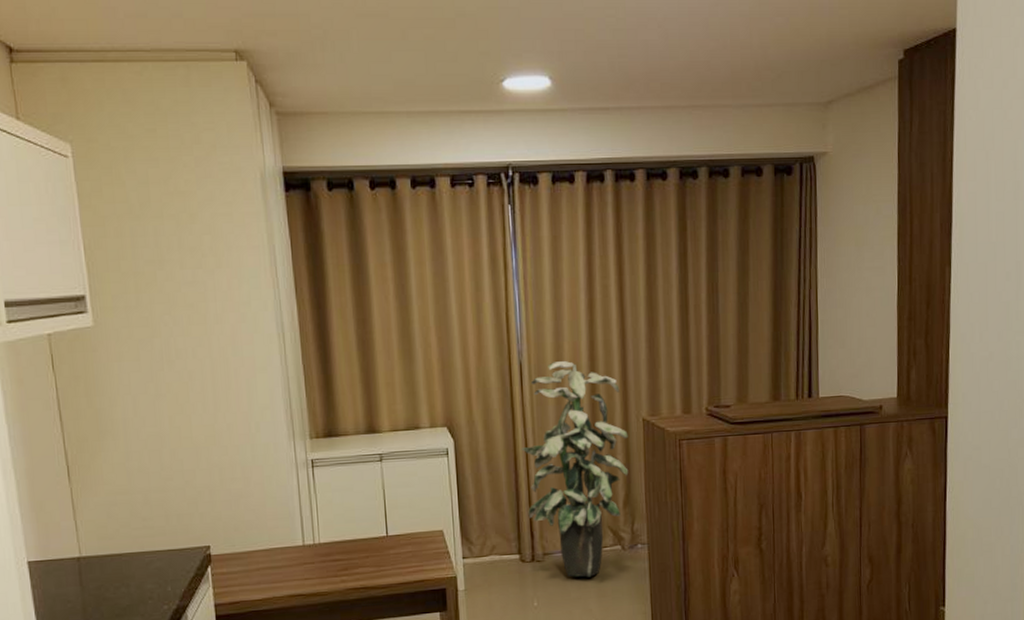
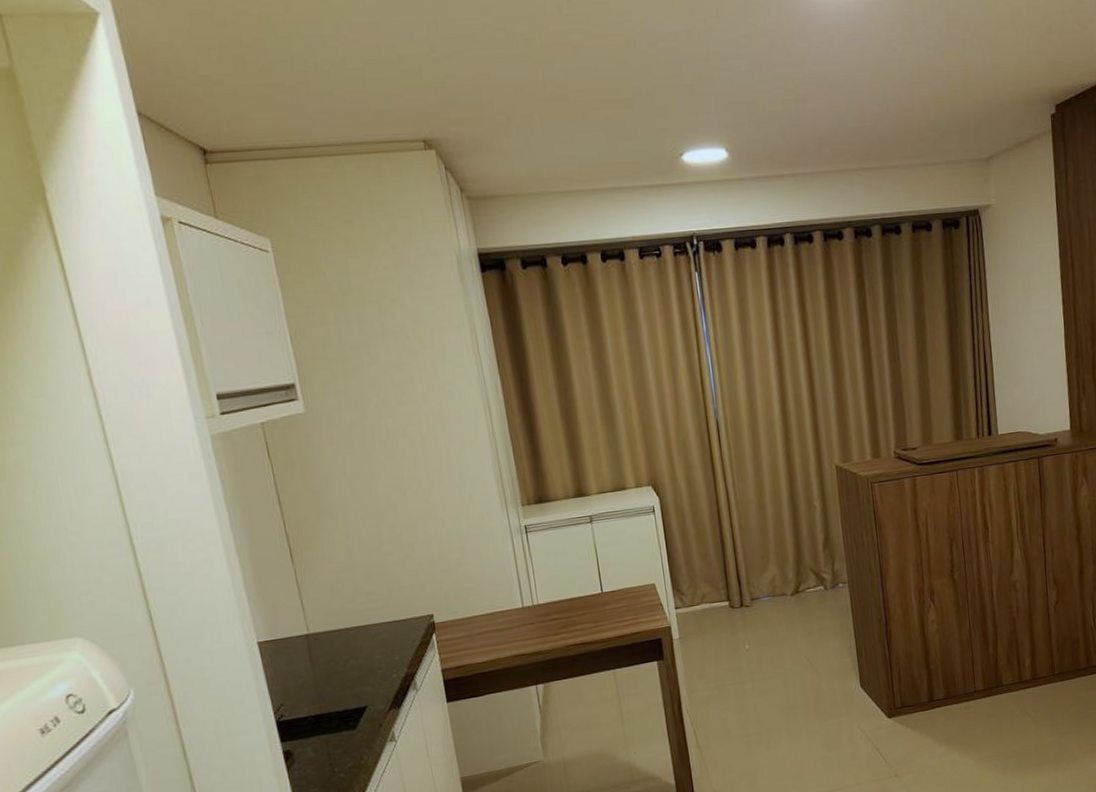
indoor plant: present [521,361,629,577] -> none [723,416,826,619]

